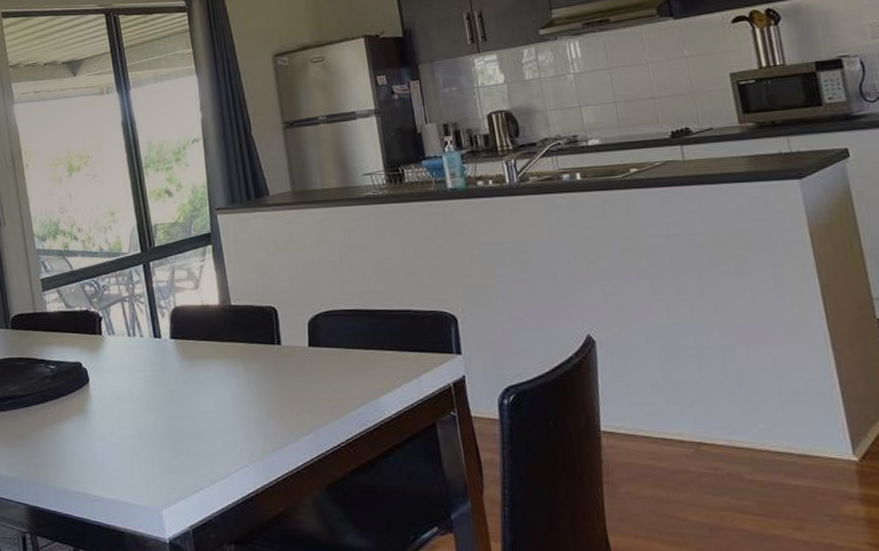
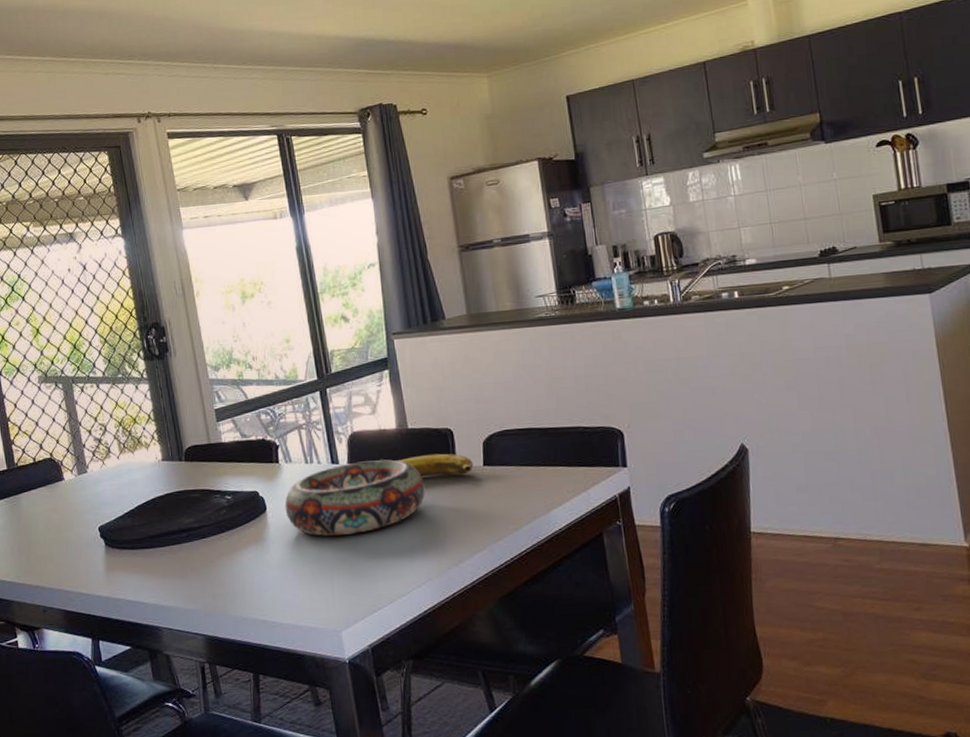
decorative bowl: none [107,336,248,411] -> present [285,459,425,536]
banana: none [220,332,298,356] -> present [398,453,474,478]

